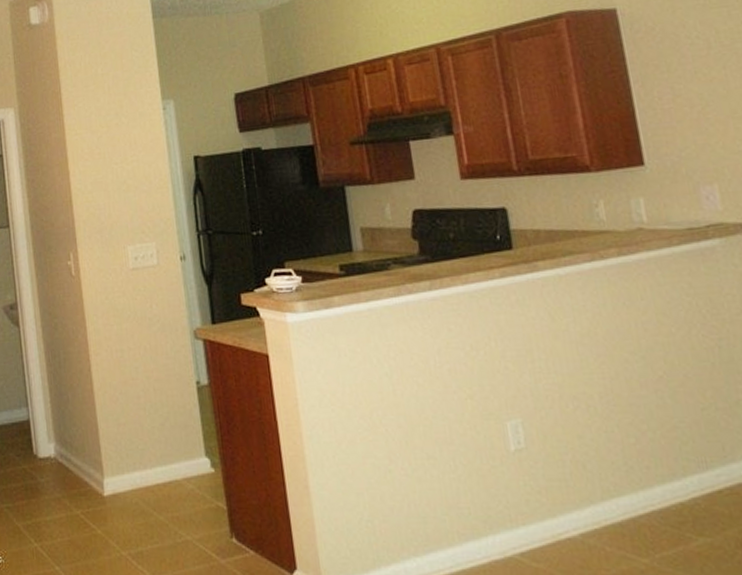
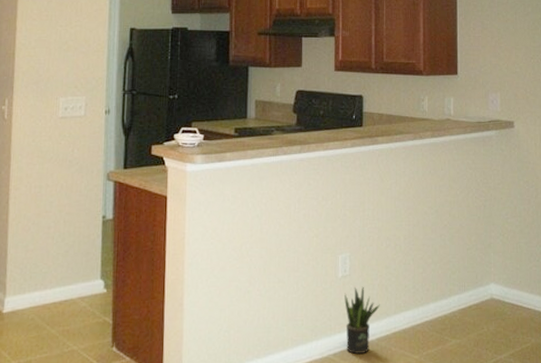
potted plant: none [523,463,578,554] -> present [344,286,380,354]

